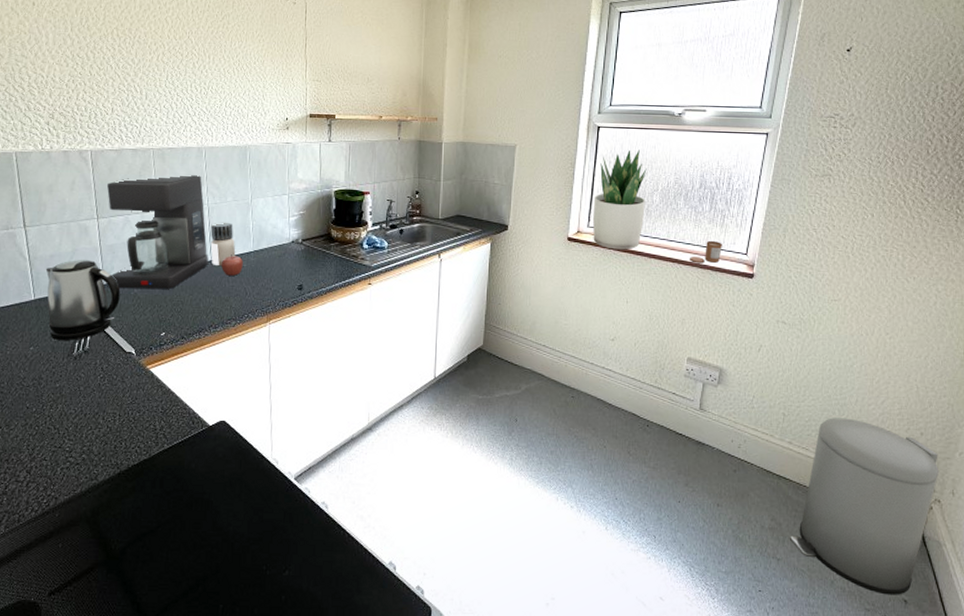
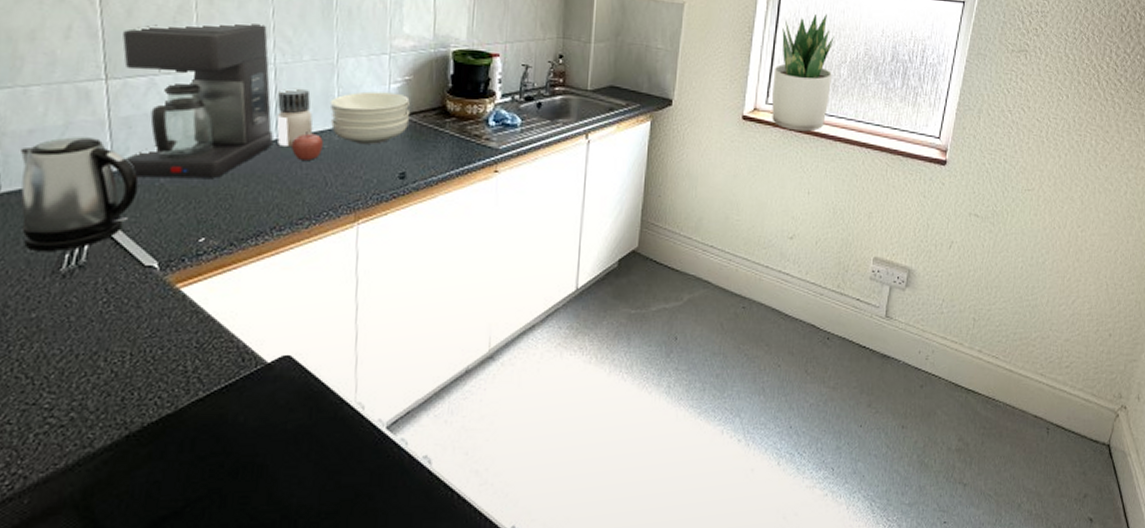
bowl: none [247,223,305,263] -> present [329,91,411,144]
candle: present [689,240,722,264] -> none [878,121,914,149]
pedal bin: present [789,418,940,595] -> none [976,321,1126,515]

